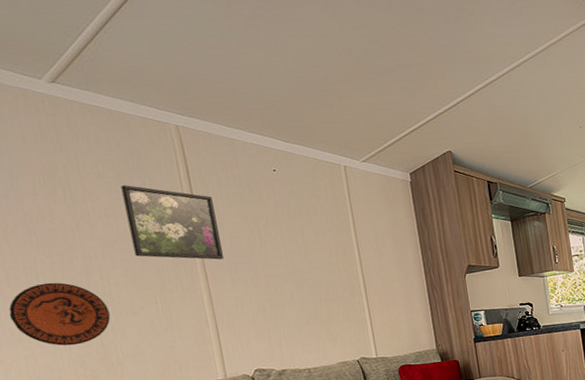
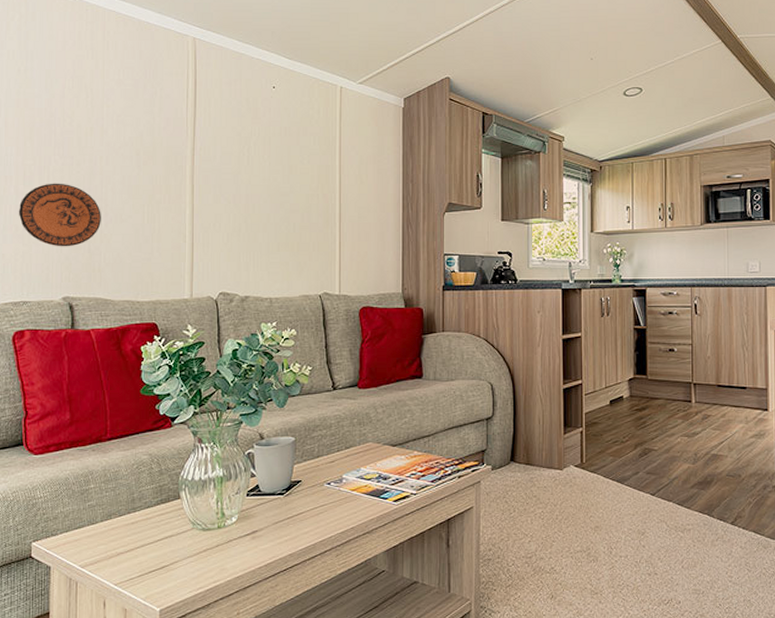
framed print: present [121,185,224,260] -> none [134,93,212,174]

